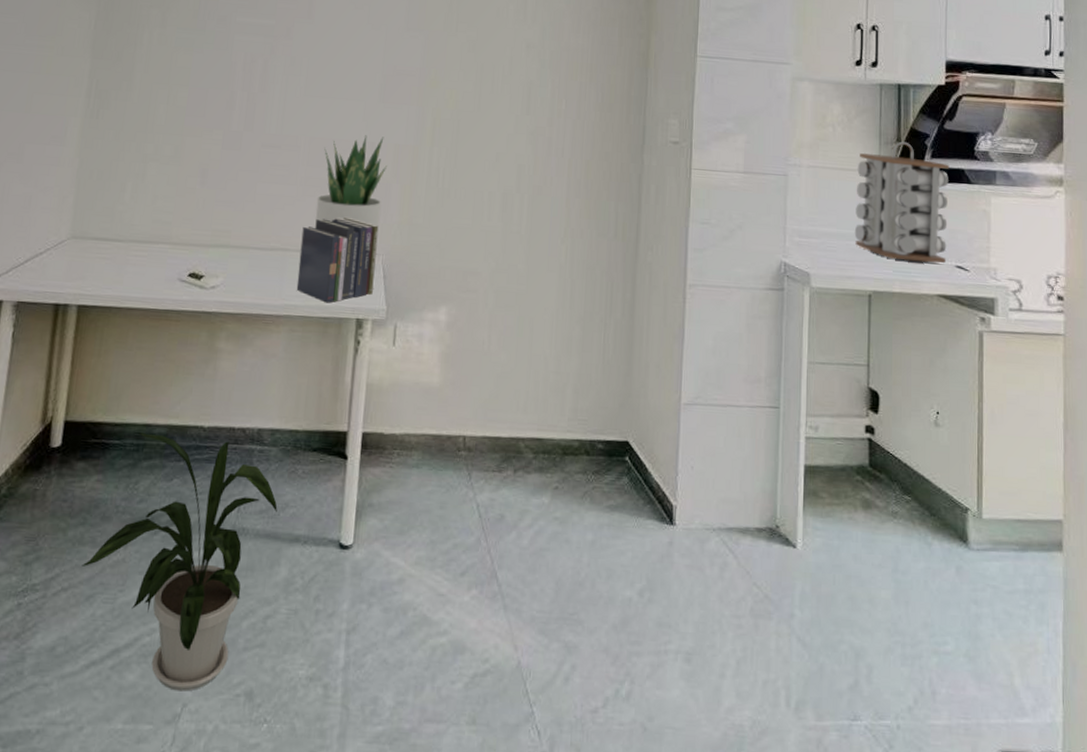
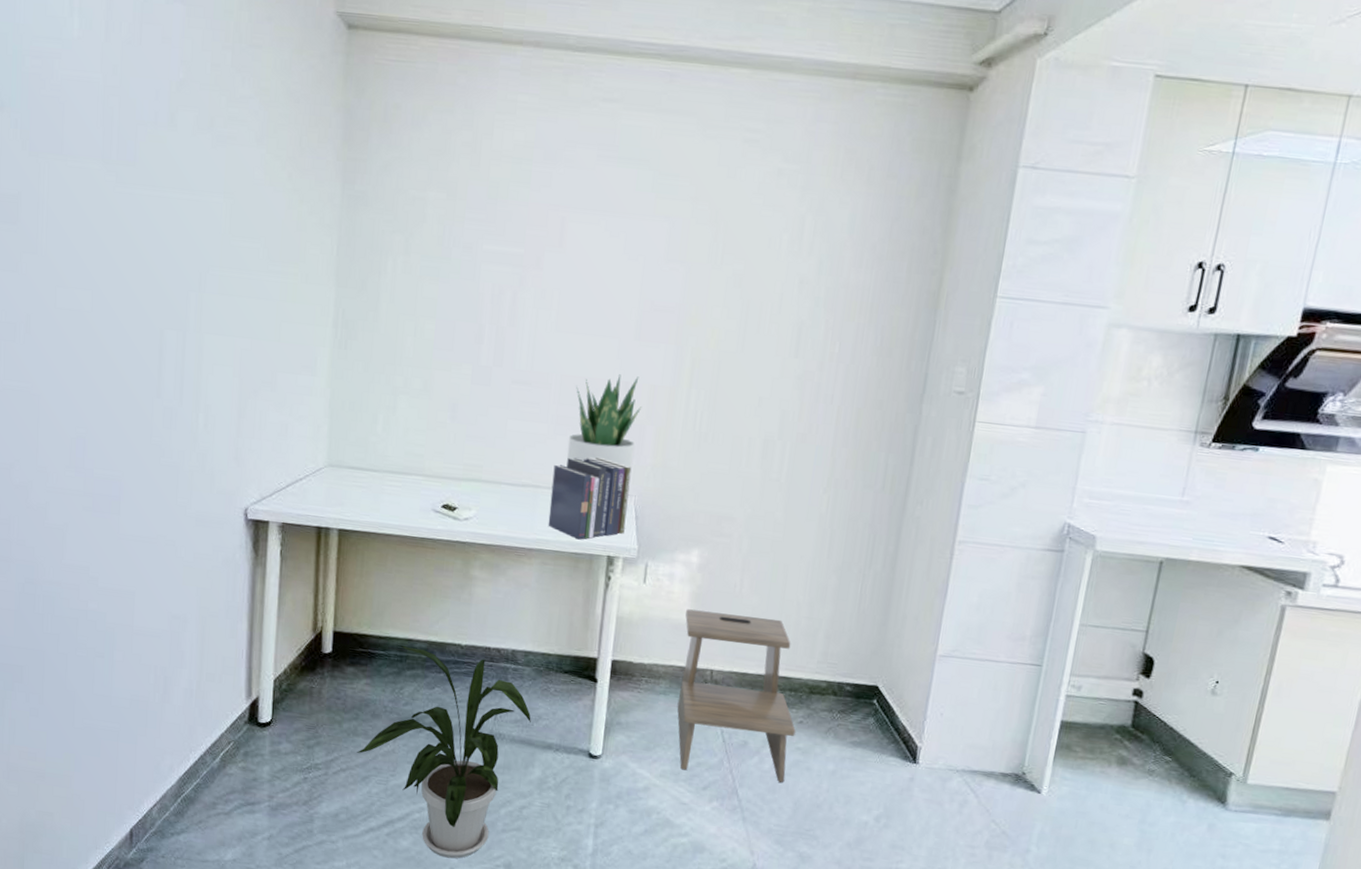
step stool: none [430,371,552,560] -> present [677,609,796,783]
spice rack: present [854,141,950,264] -> none [1154,399,1283,534]

